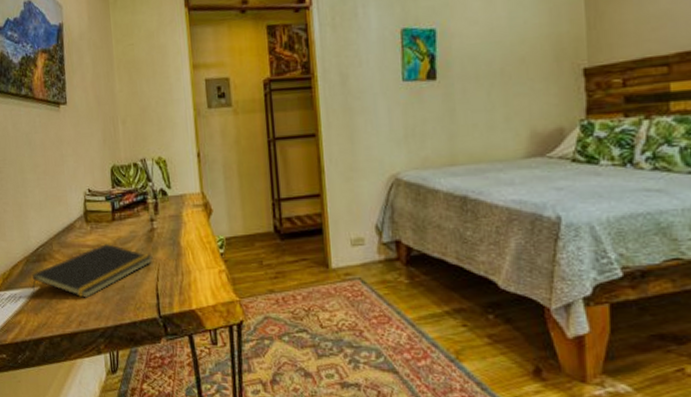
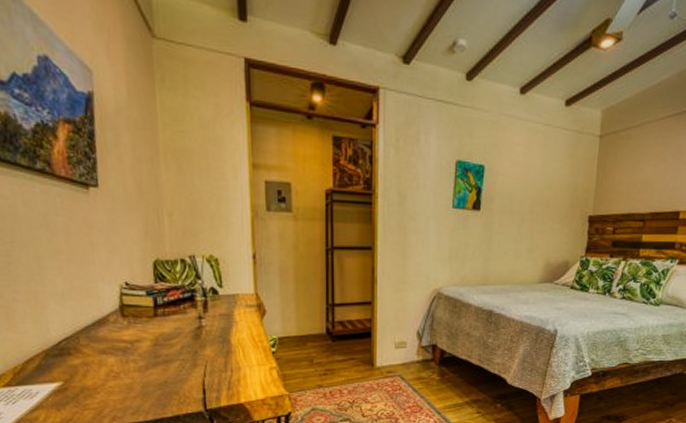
notepad: present [31,244,153,299] -> none [52,340,200,395]

